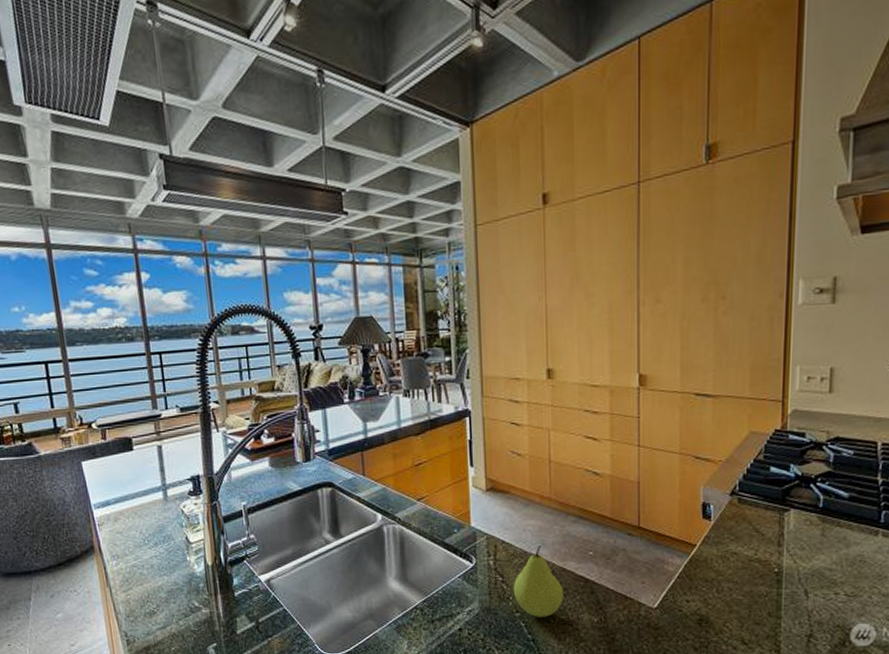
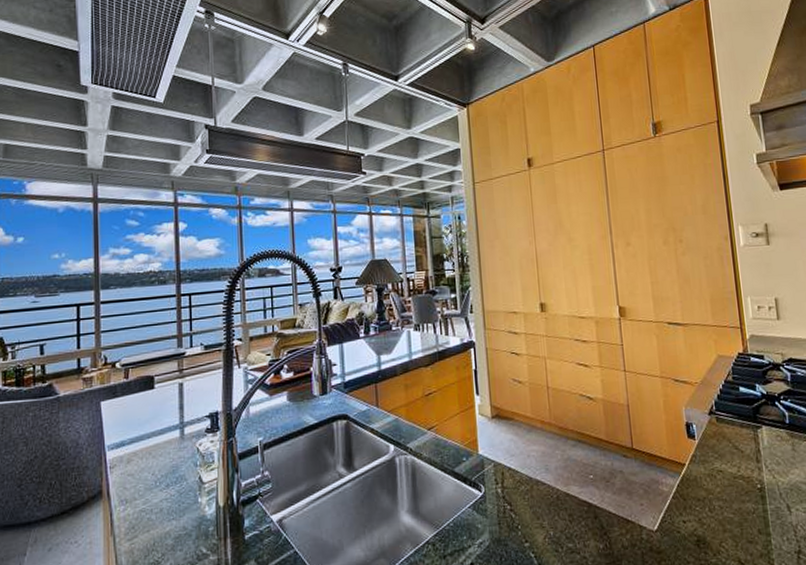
fruit: present [513,545,564,617] -> none [521,471,570,547]

